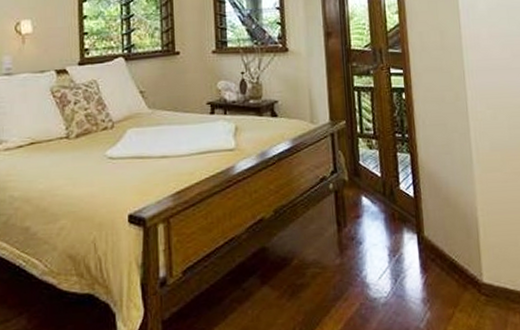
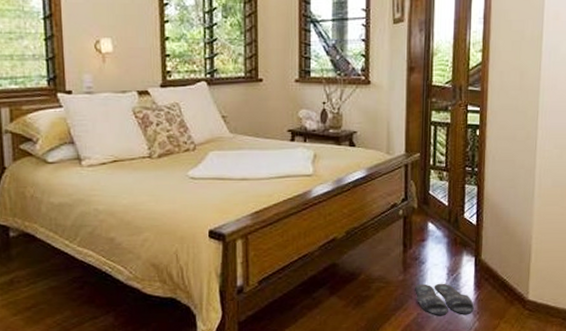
slippers: none [354,266,423,306] -> present [415,283,474,316]

